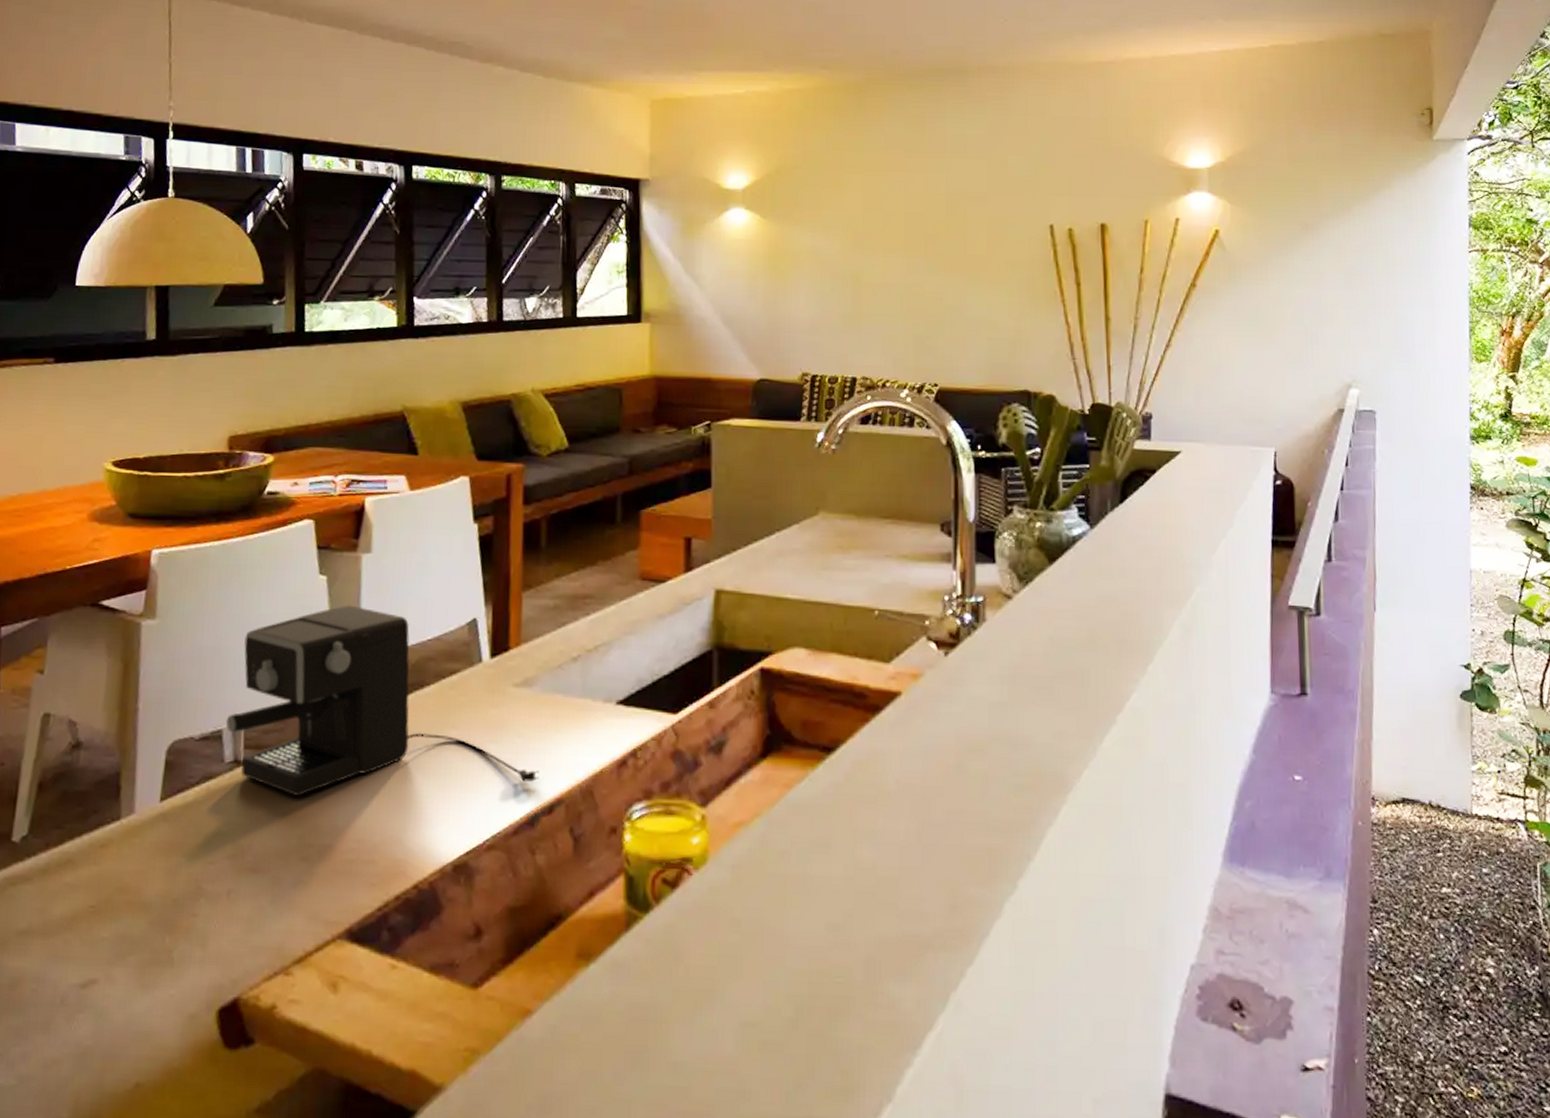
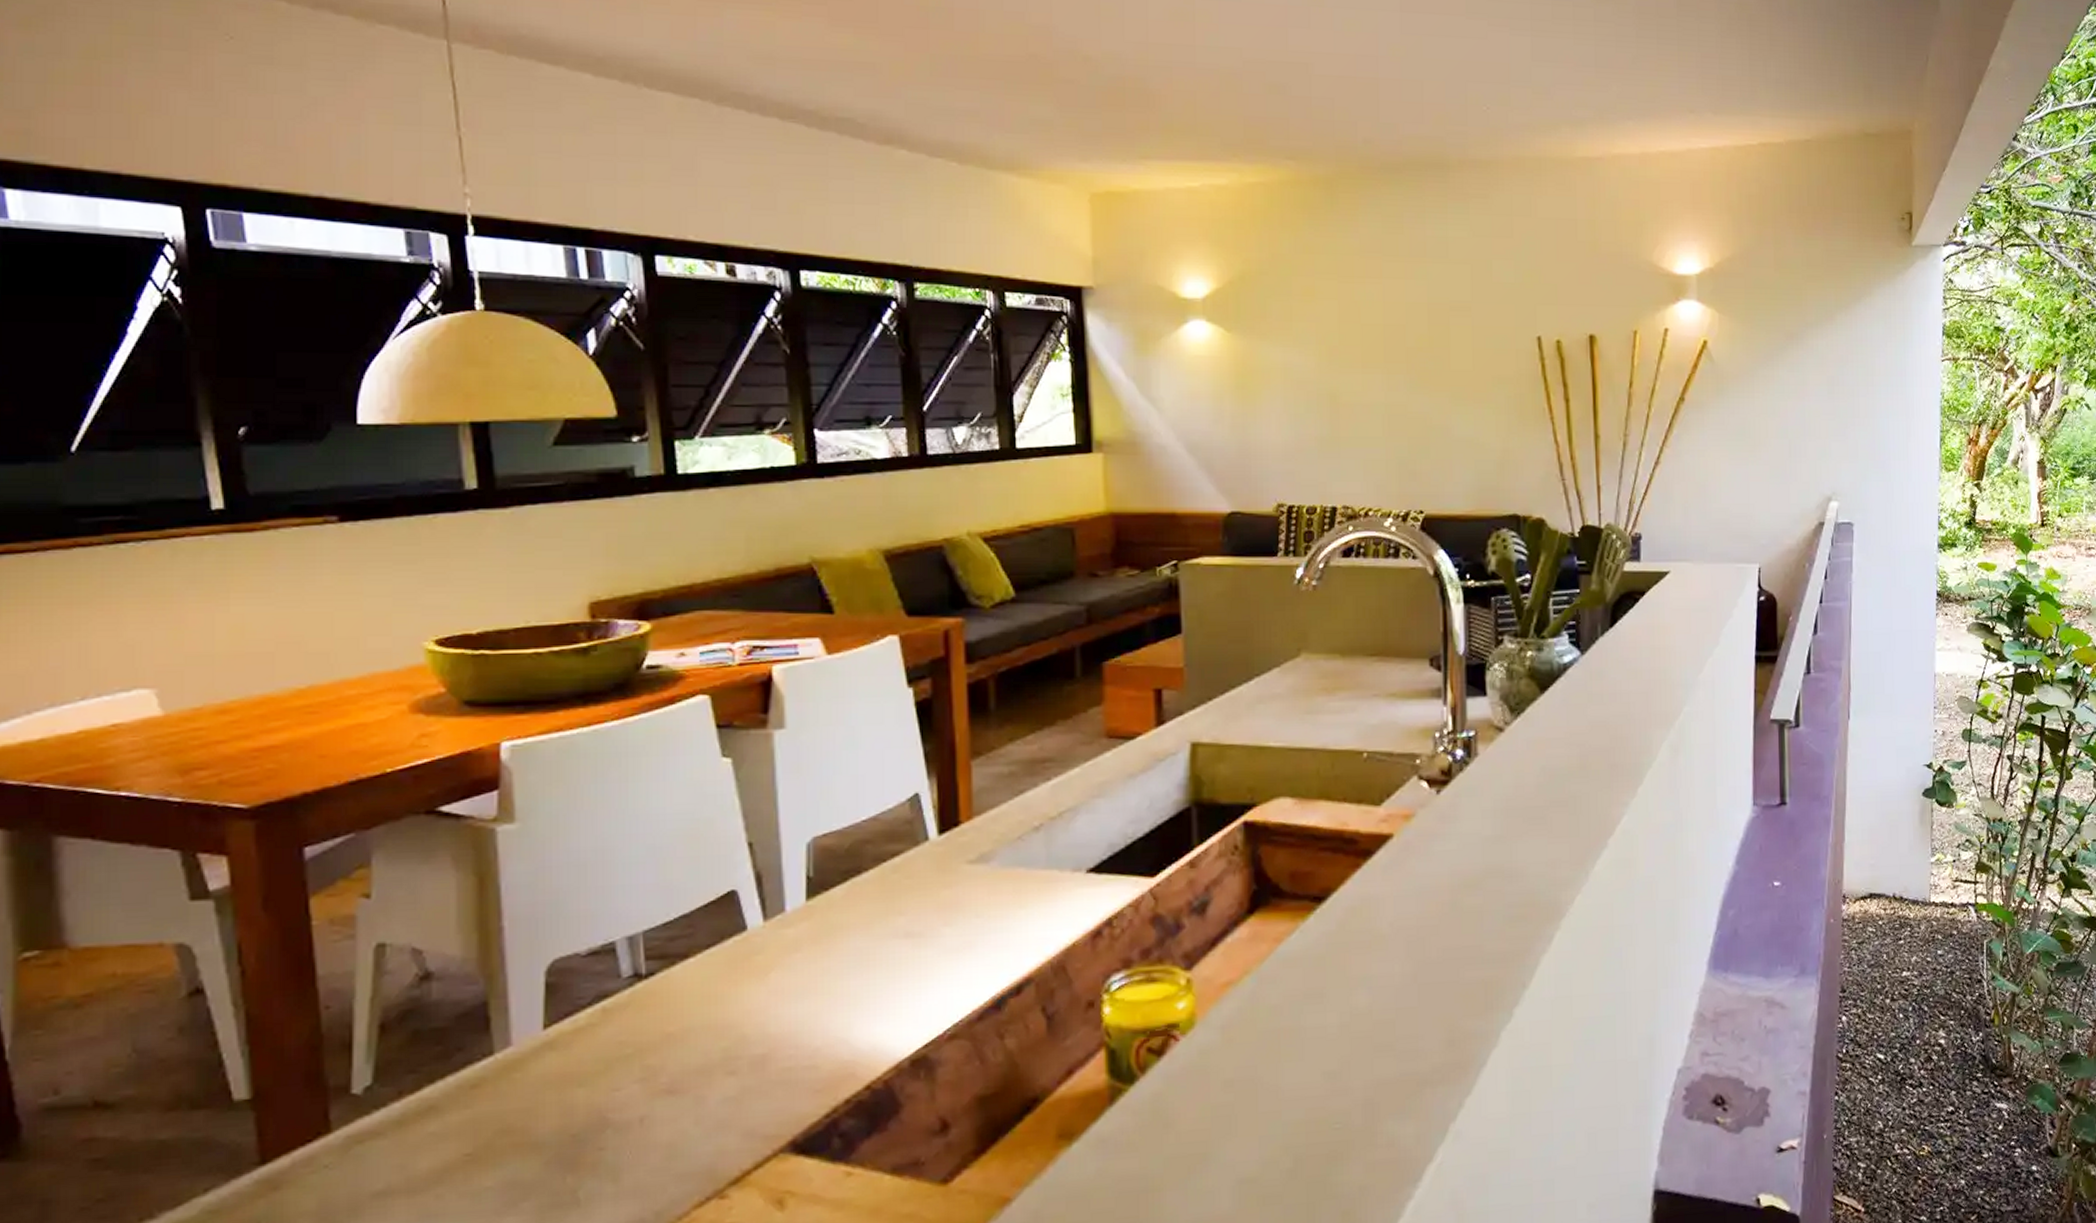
coffee maker: present [225,605,540,796] -> none [619,789,1004,1006]

